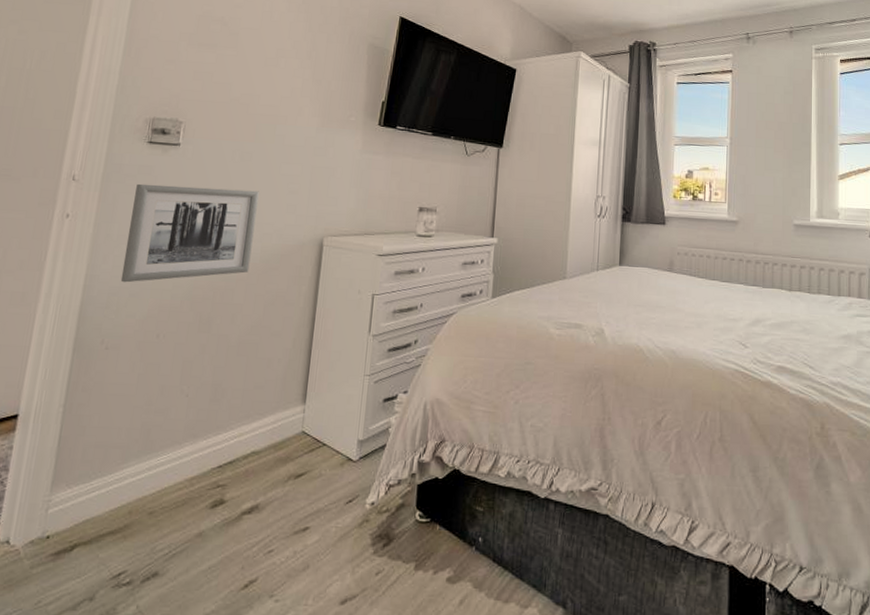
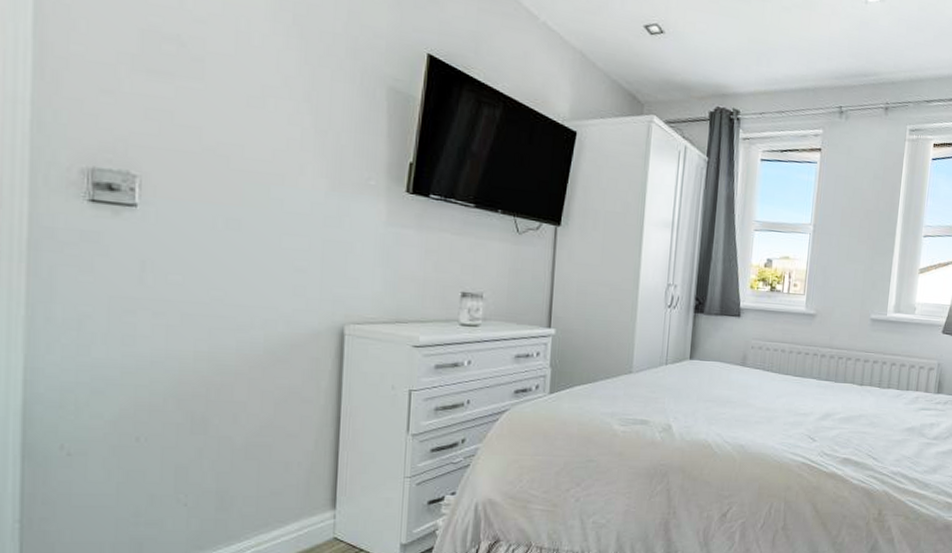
wall art: present [120,183,259,283] -> none [75,254,255,377]

